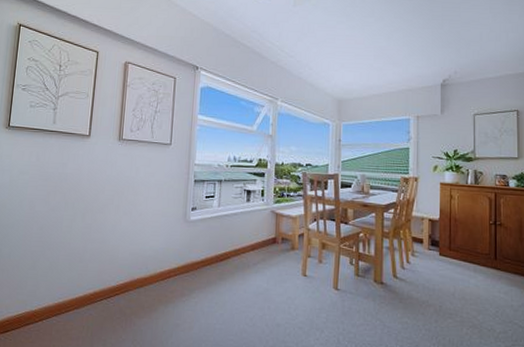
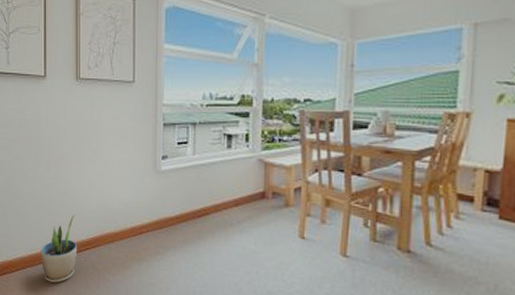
potted plant: none [67,262,107,331] -> present [40,215,78,283]

